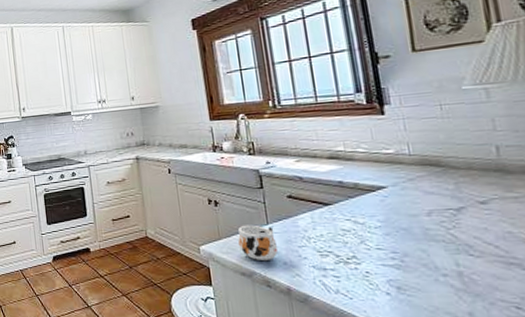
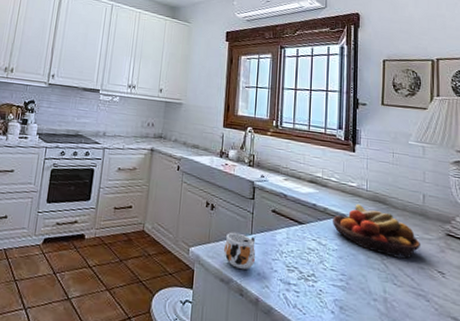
fruit bowl: none [368,171,502,225] -> present [333,203,420,259]

